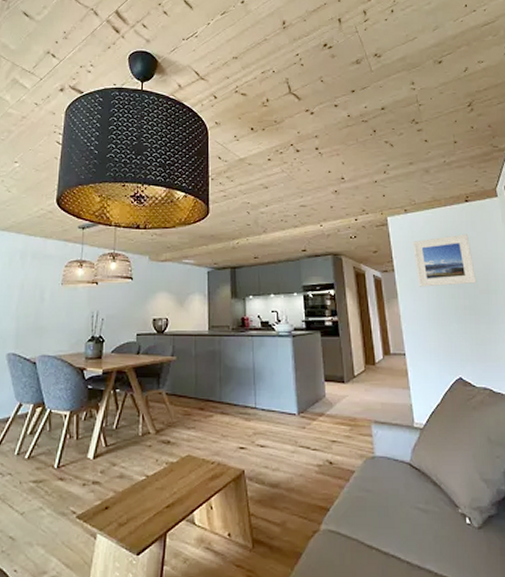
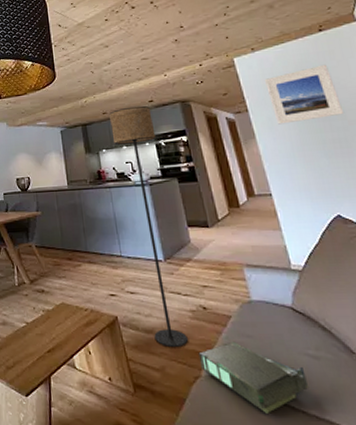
floor lamp: none [261,254,311,503] -> present [109,105,188,348]
box: none [319,495,416,565] -> present [198,341,309,414]

